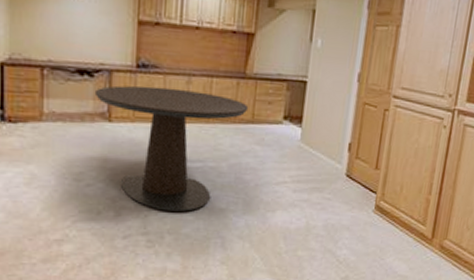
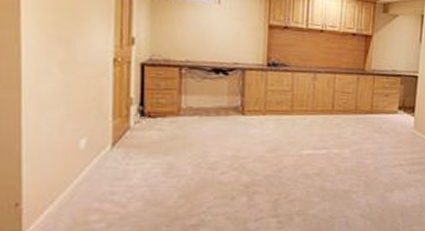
dining table: present [96,85,249,212] -> none [230,82,368,194]

